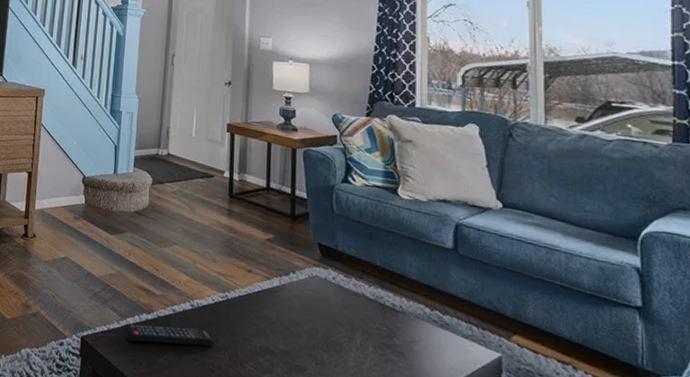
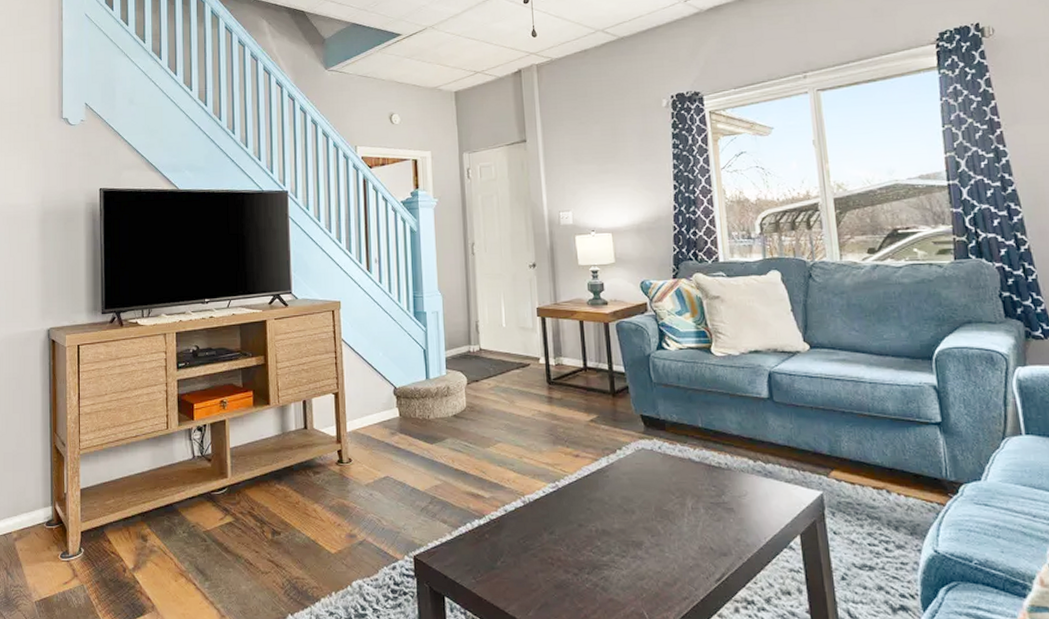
remote control: present [123,323,215,347] -> none [456,523,551,551]

